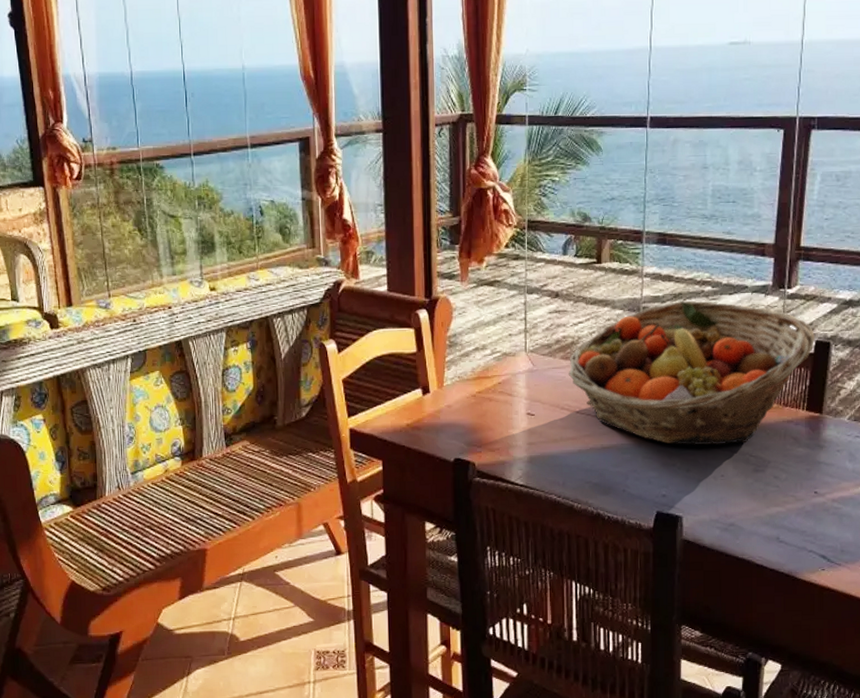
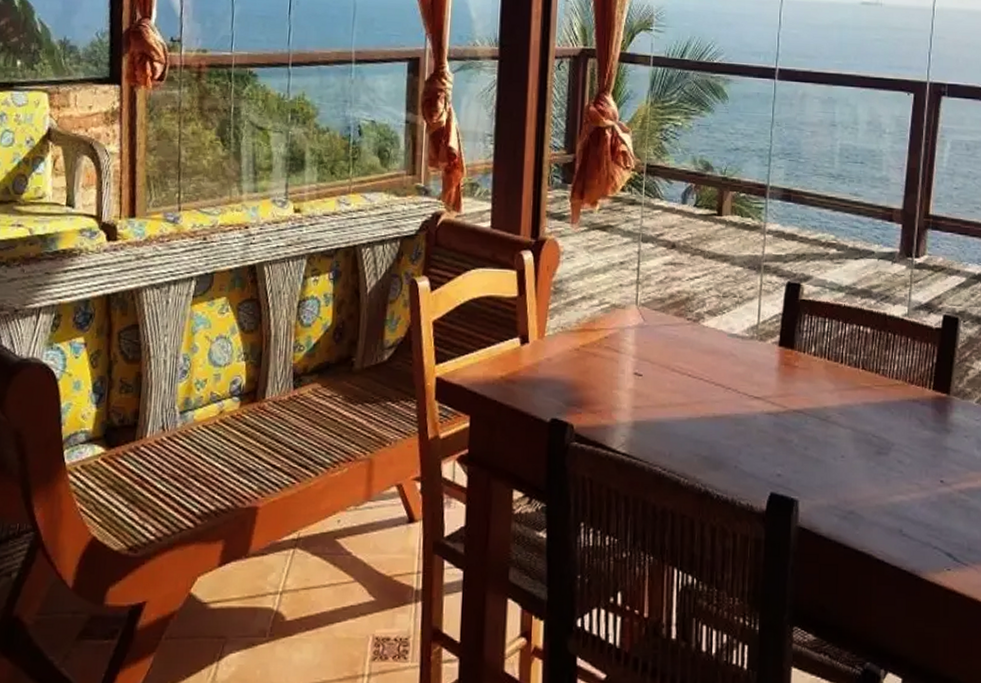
fruit basket: present [568,301,815,446] -> none [681,263,943,422]

